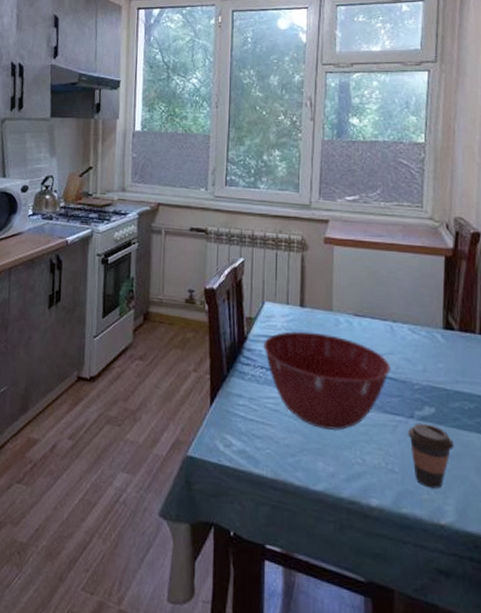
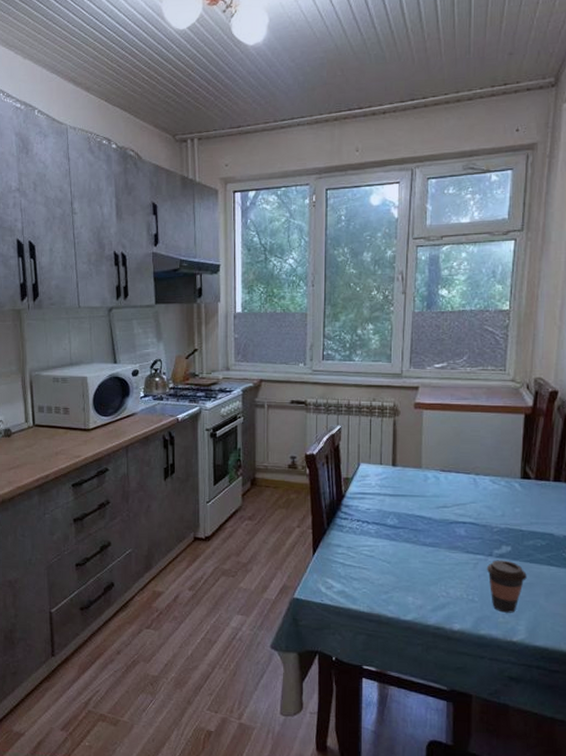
mixing bowl: present [263,331,392,430] -> none [359,487,474,570]

